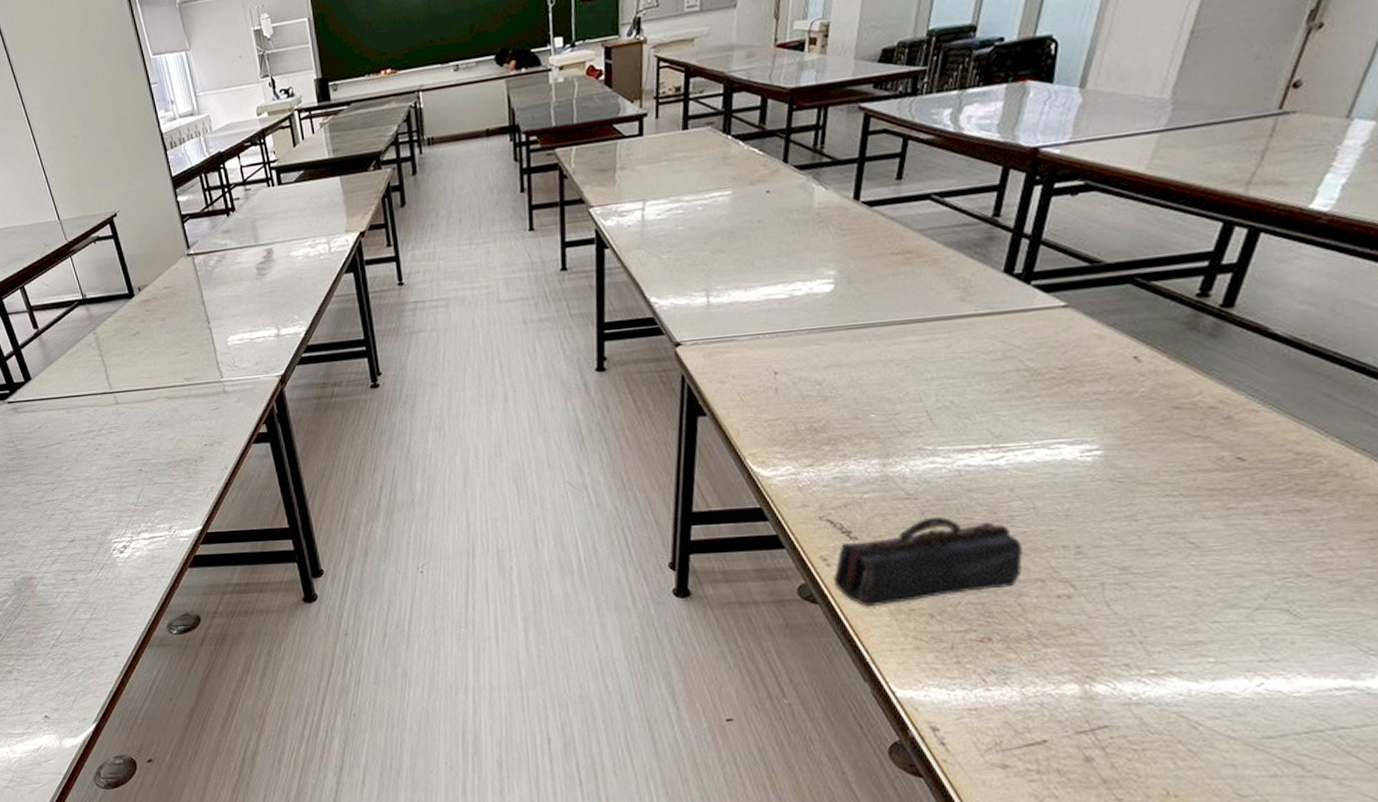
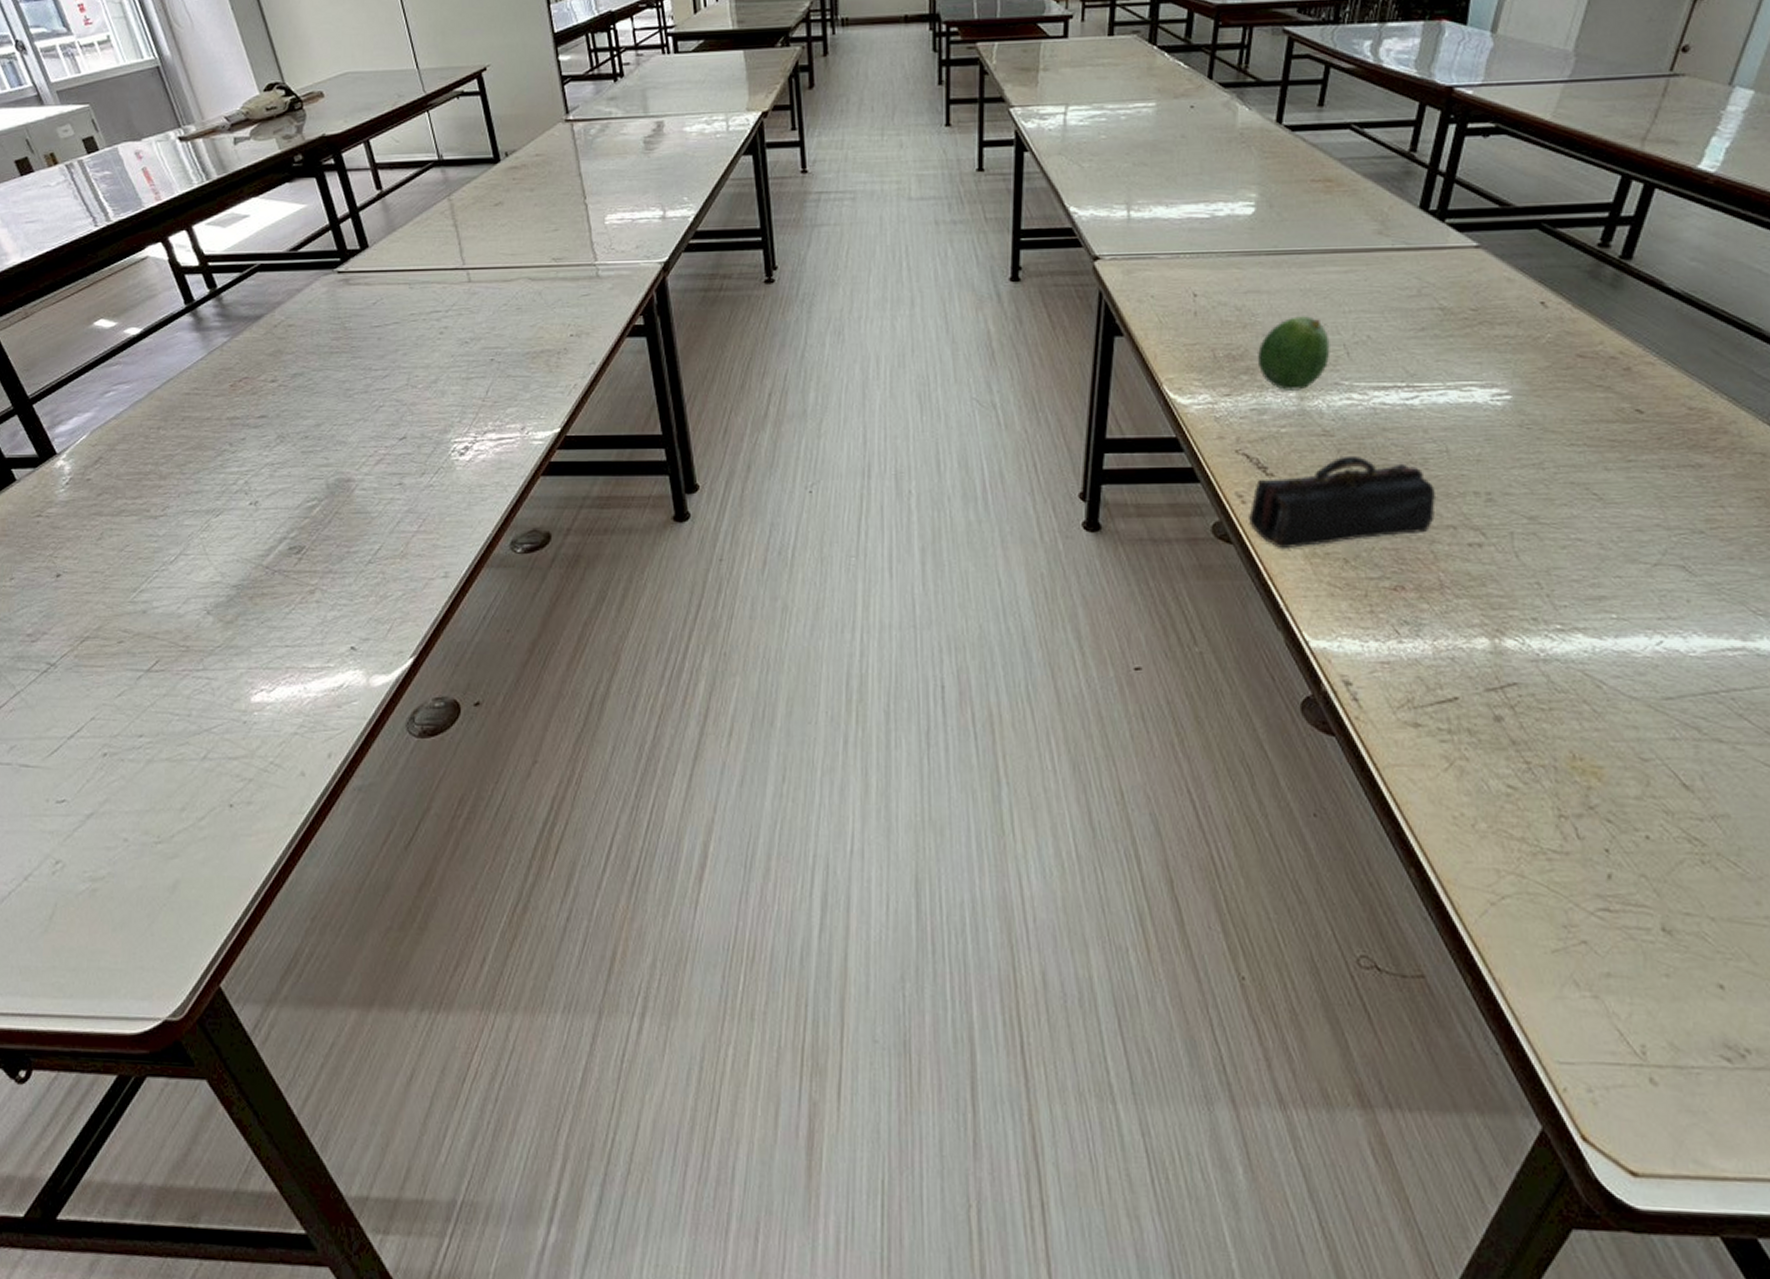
fruit: none [838,385,913,458] -> present [1257,315,1330,390]

